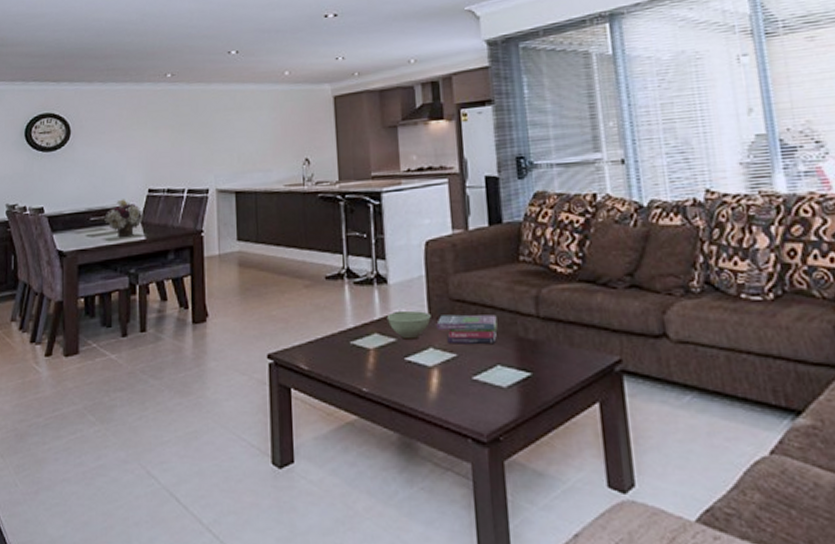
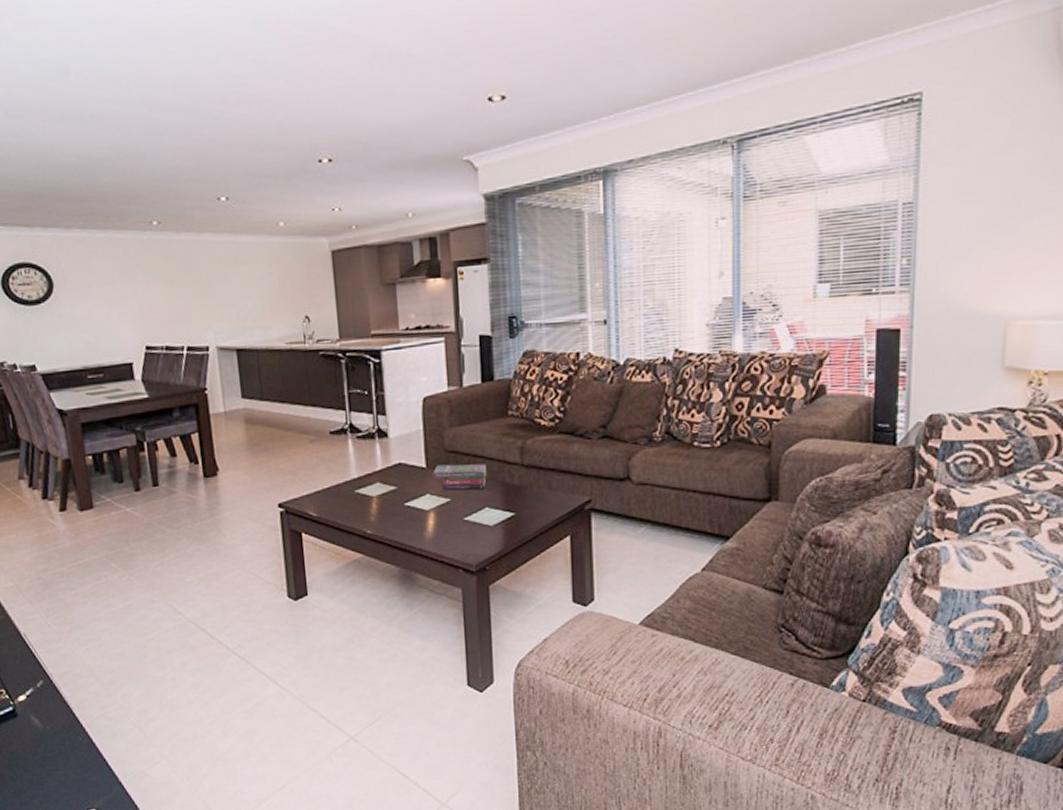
flower arrangement: present [104,199,143,237] -> none [102,356,144,395]
bowl: present [386,311,431,341] -> none [387,462,428,489]

